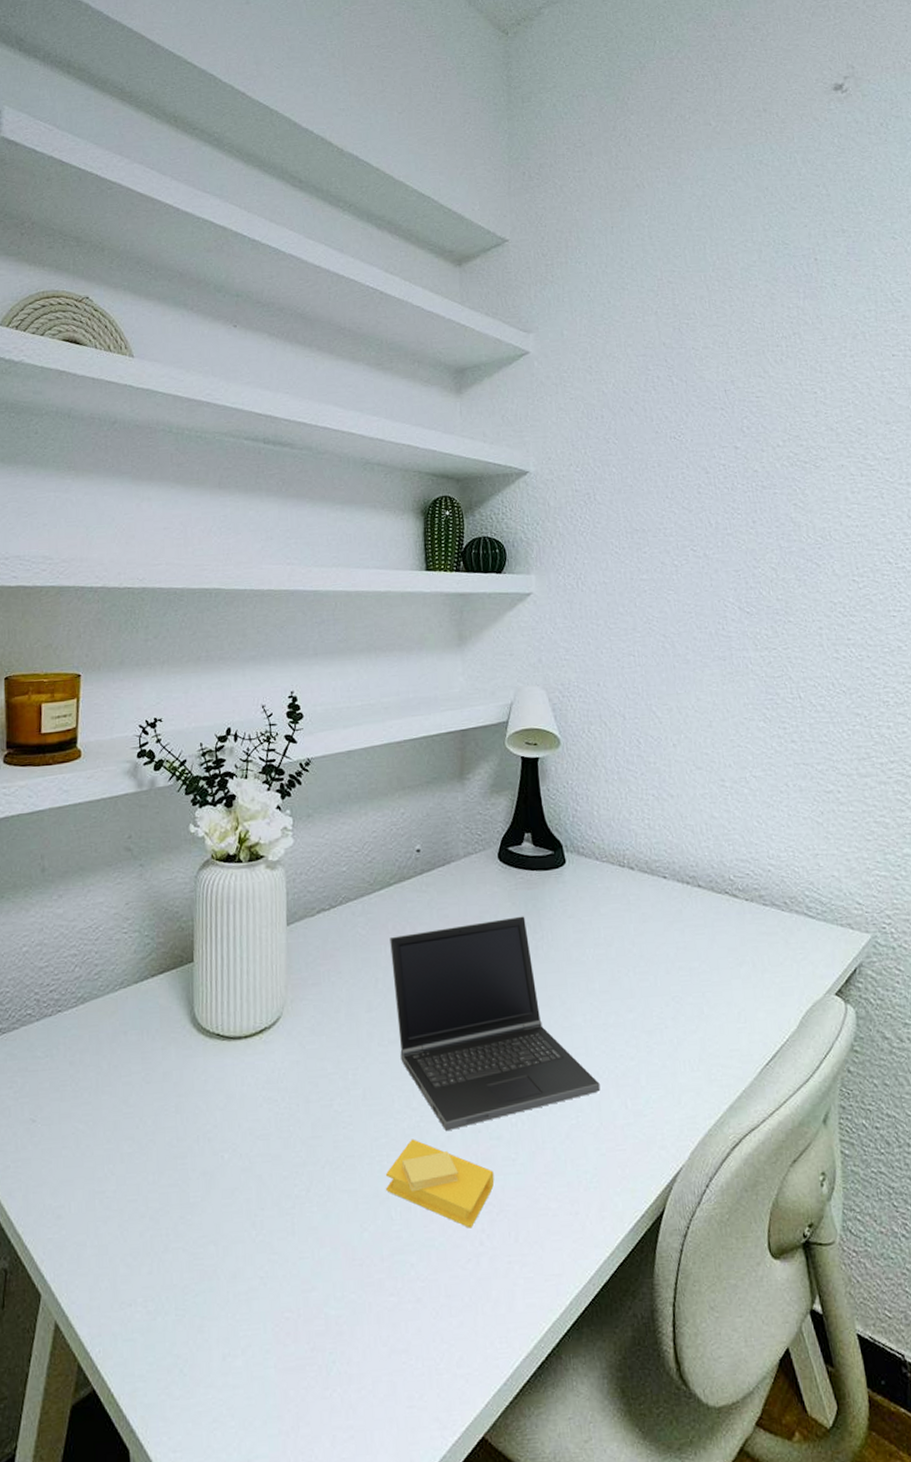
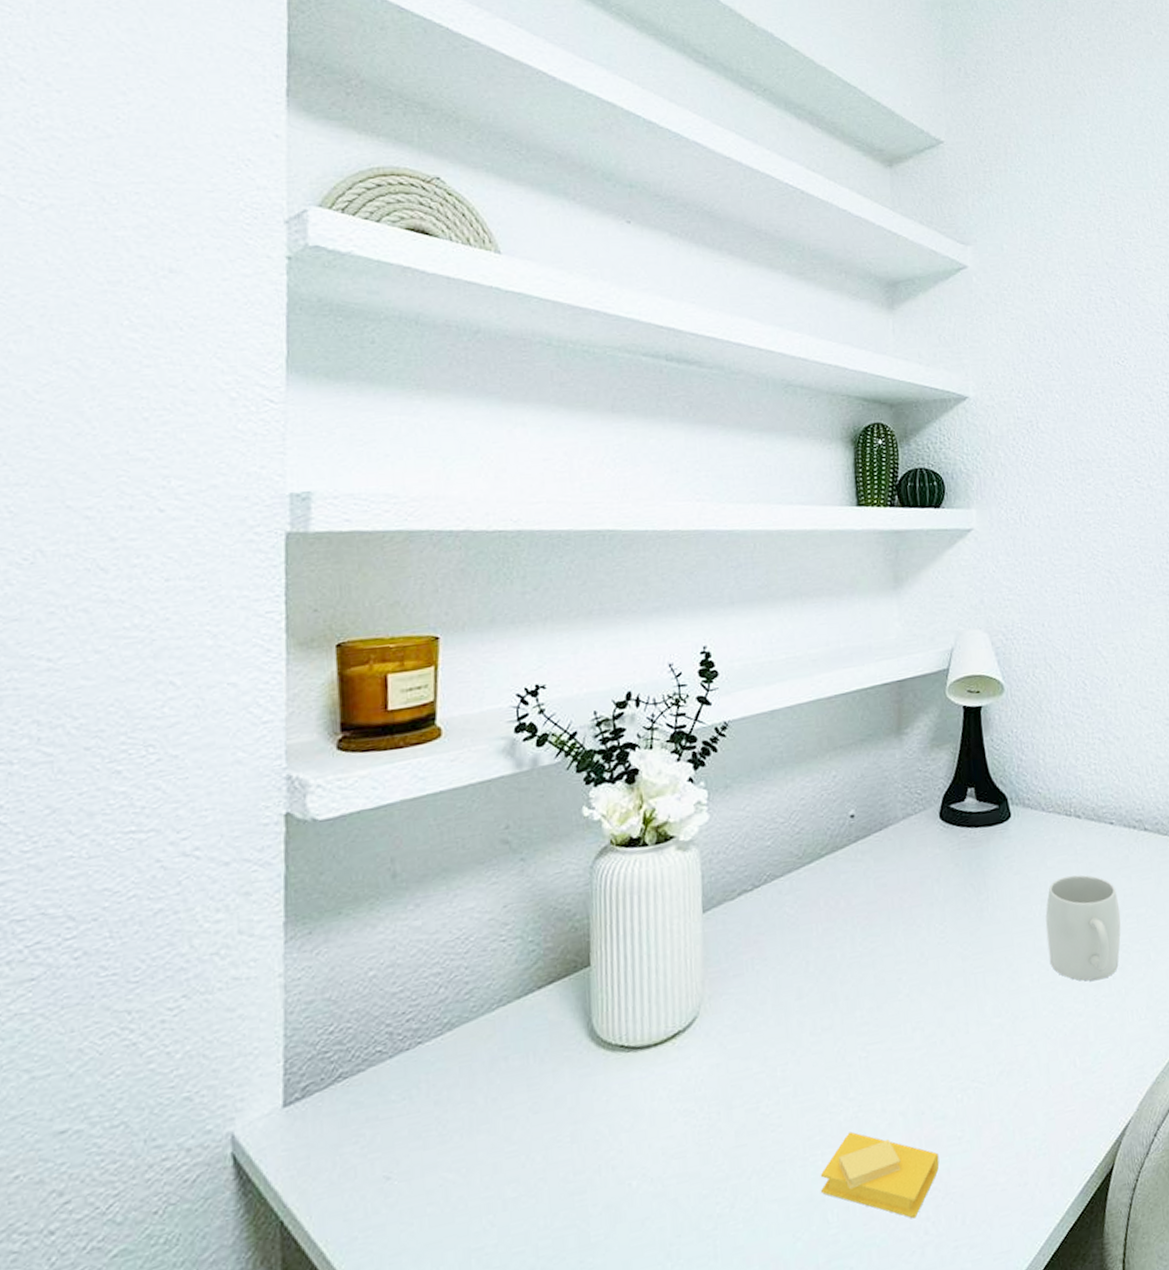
laptop computer: present [390,916,600,1132] -> none [822,877,1049,1119]
mug: none [598,924,674,1028] -> present [1045,875,1121,981]

